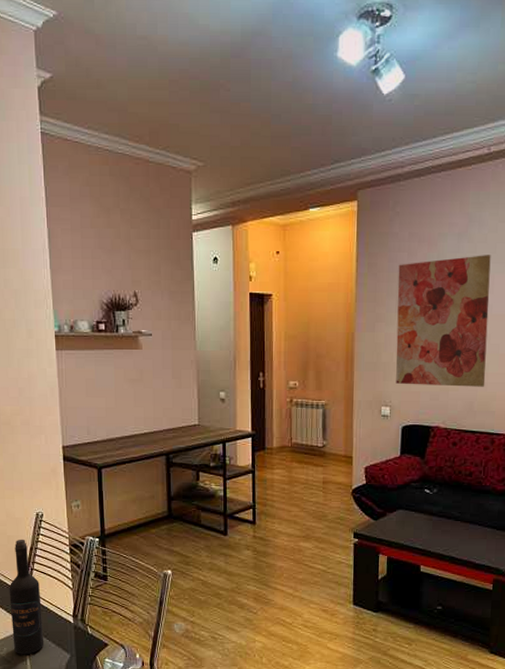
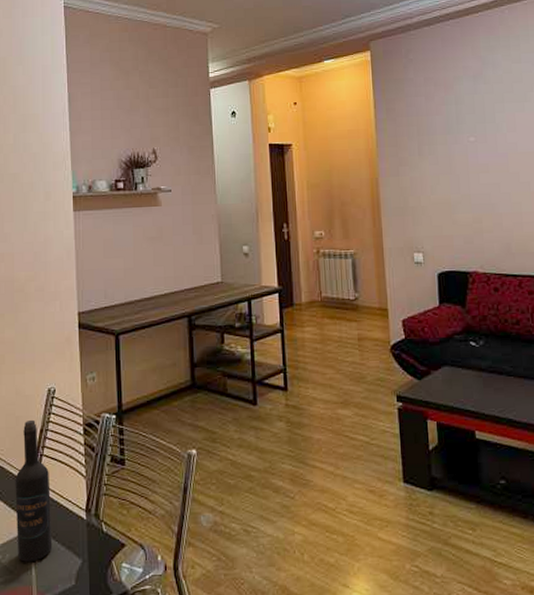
wall art: present [396,255,491,387] -> none [417,94,521,229]

